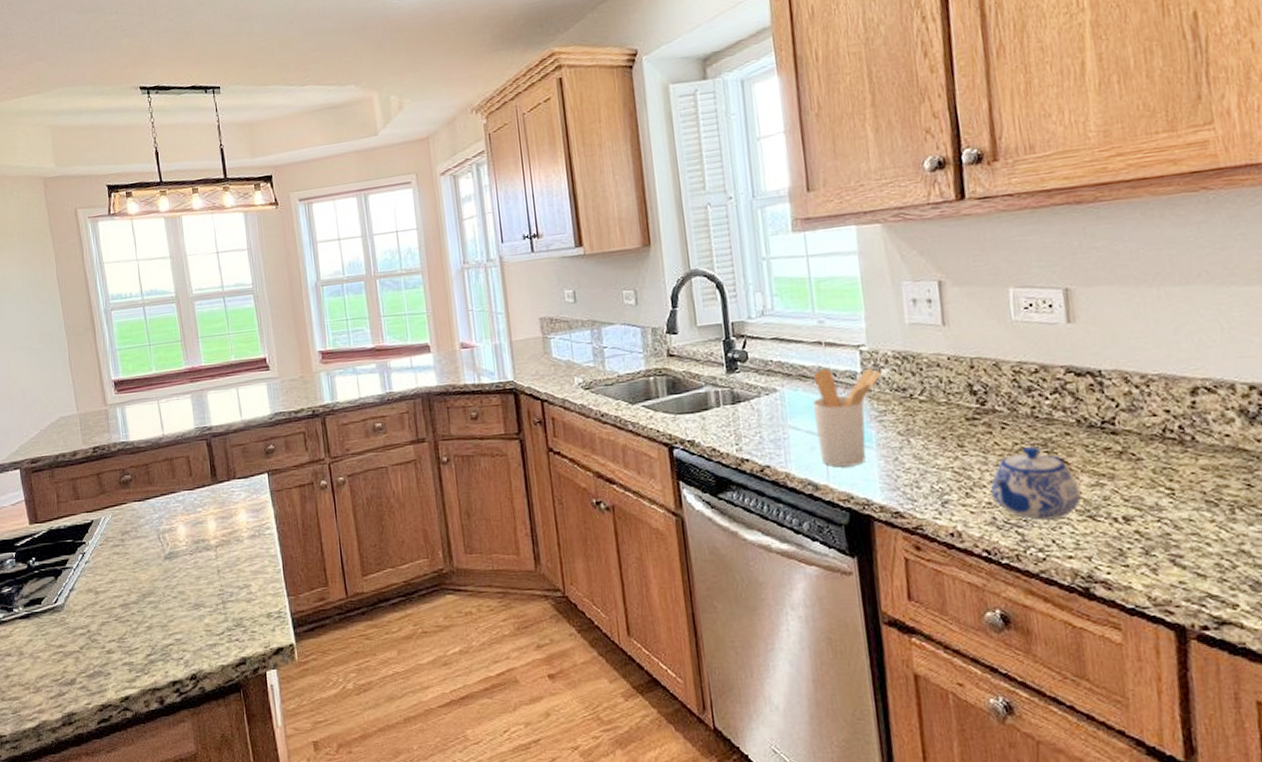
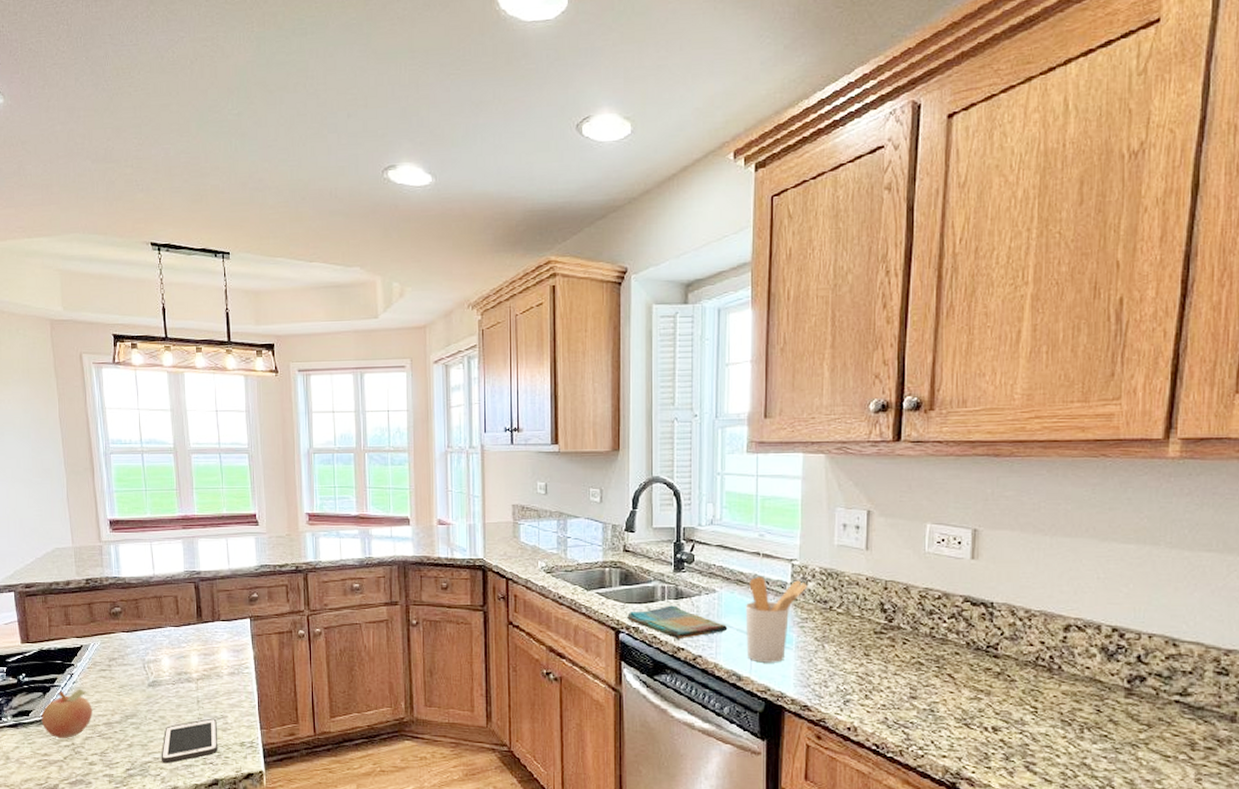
fruit: none [54,568,108,627] -> present [41,688,92,739]
cell phone: none [182,588,243,645] -> present [161,718,217,764]
dish towel: none [679,411,796,450] -> present [626,605,728,640]
teapot: present [991,446,1081,521] -> none [887,660,960,724]

